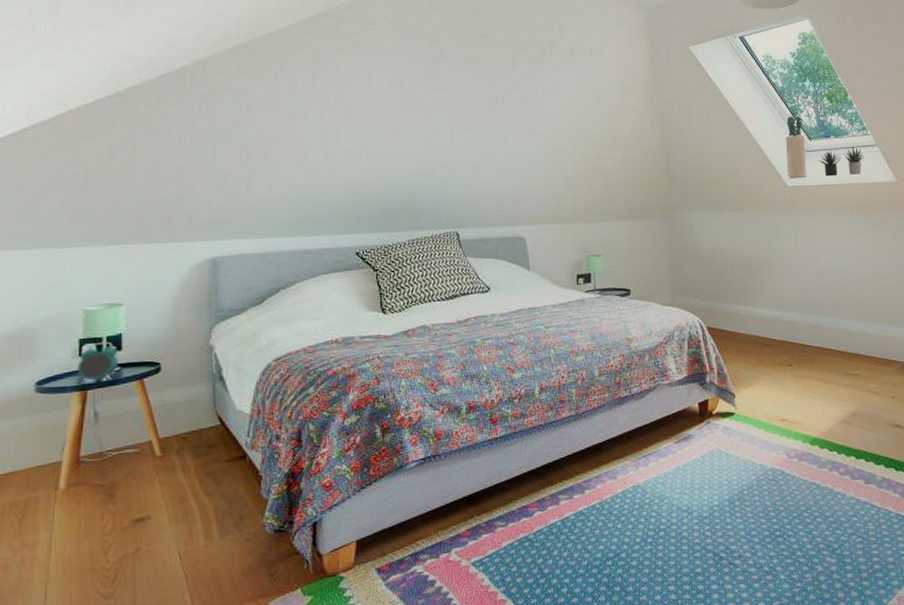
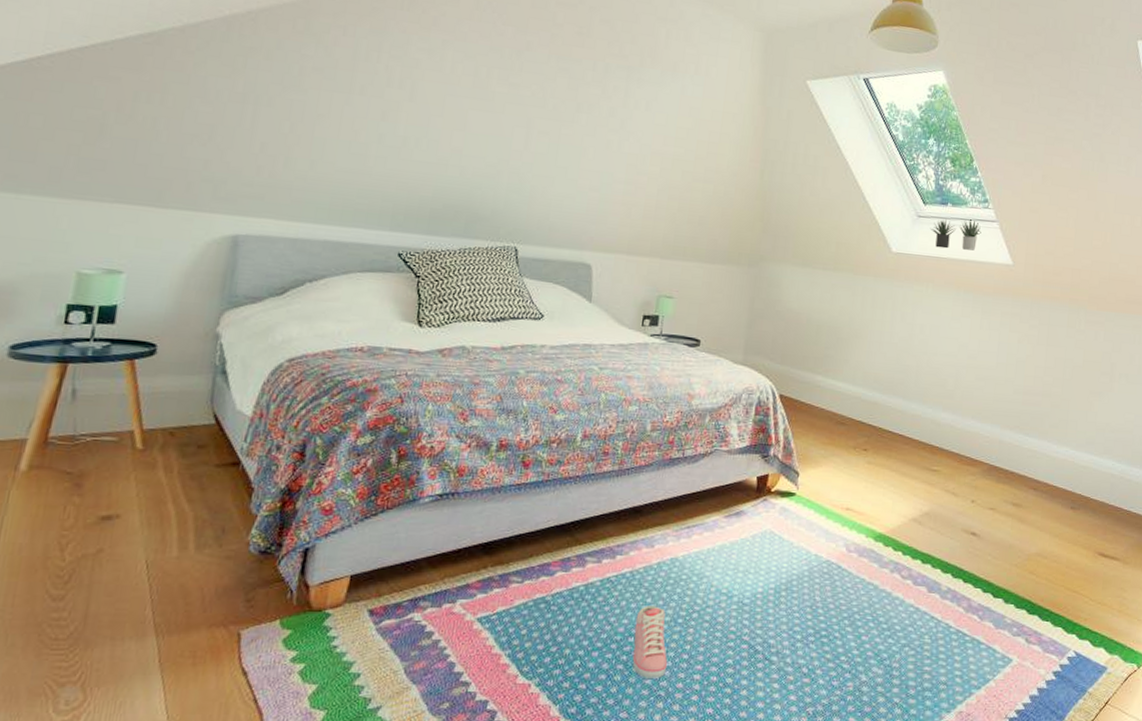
alarm clock: present [77,342,118,385] -> none [59,311,110,357]
sneaker: none [610,530,645,596] -> present [632,606,668,678]
vase: present [785,109,807,179] -> none [894,167,921,246]

